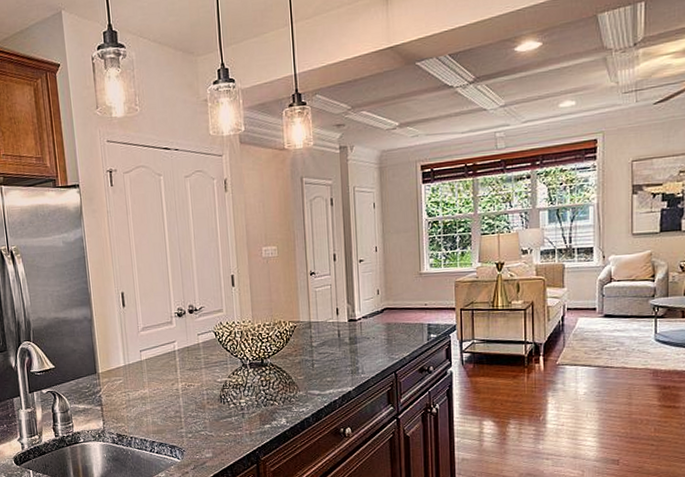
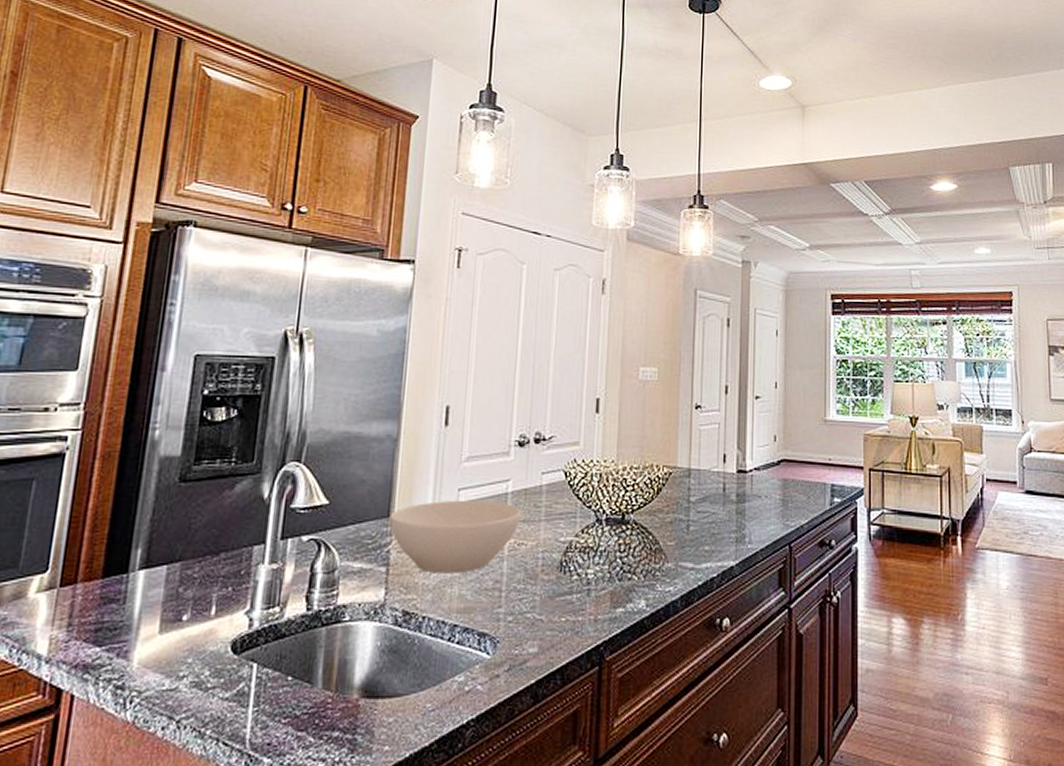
bowl: none [96,357,188,409] -> present [389,500,522,574]

